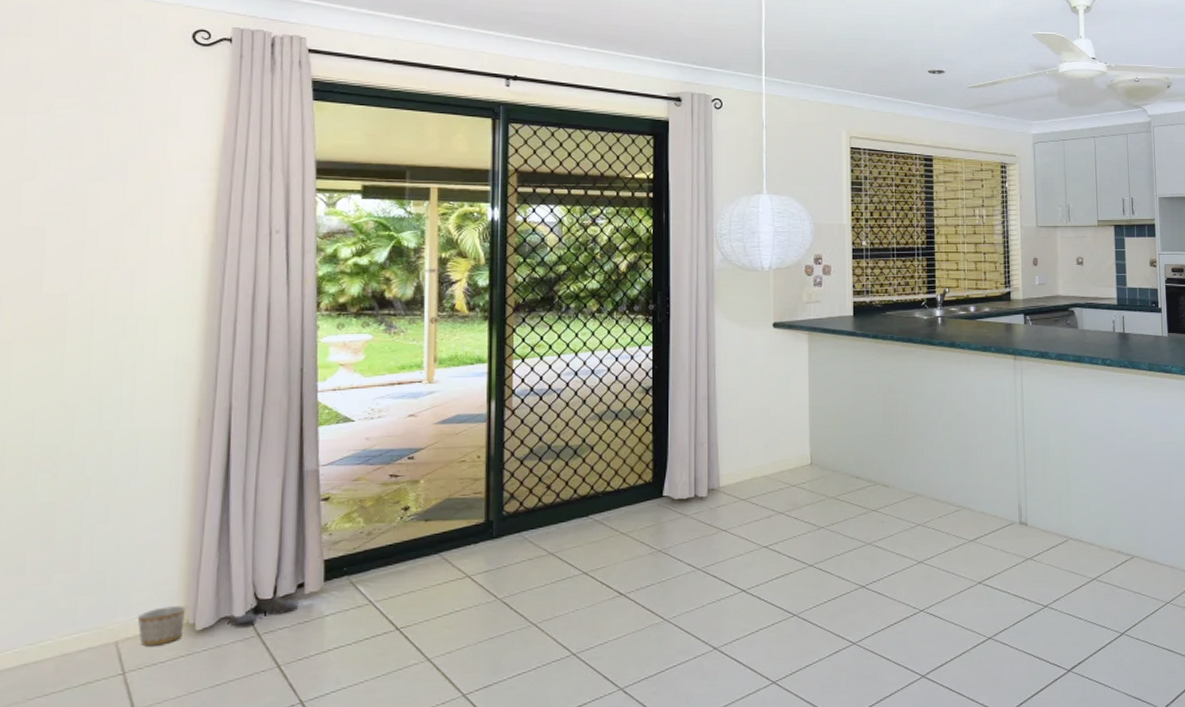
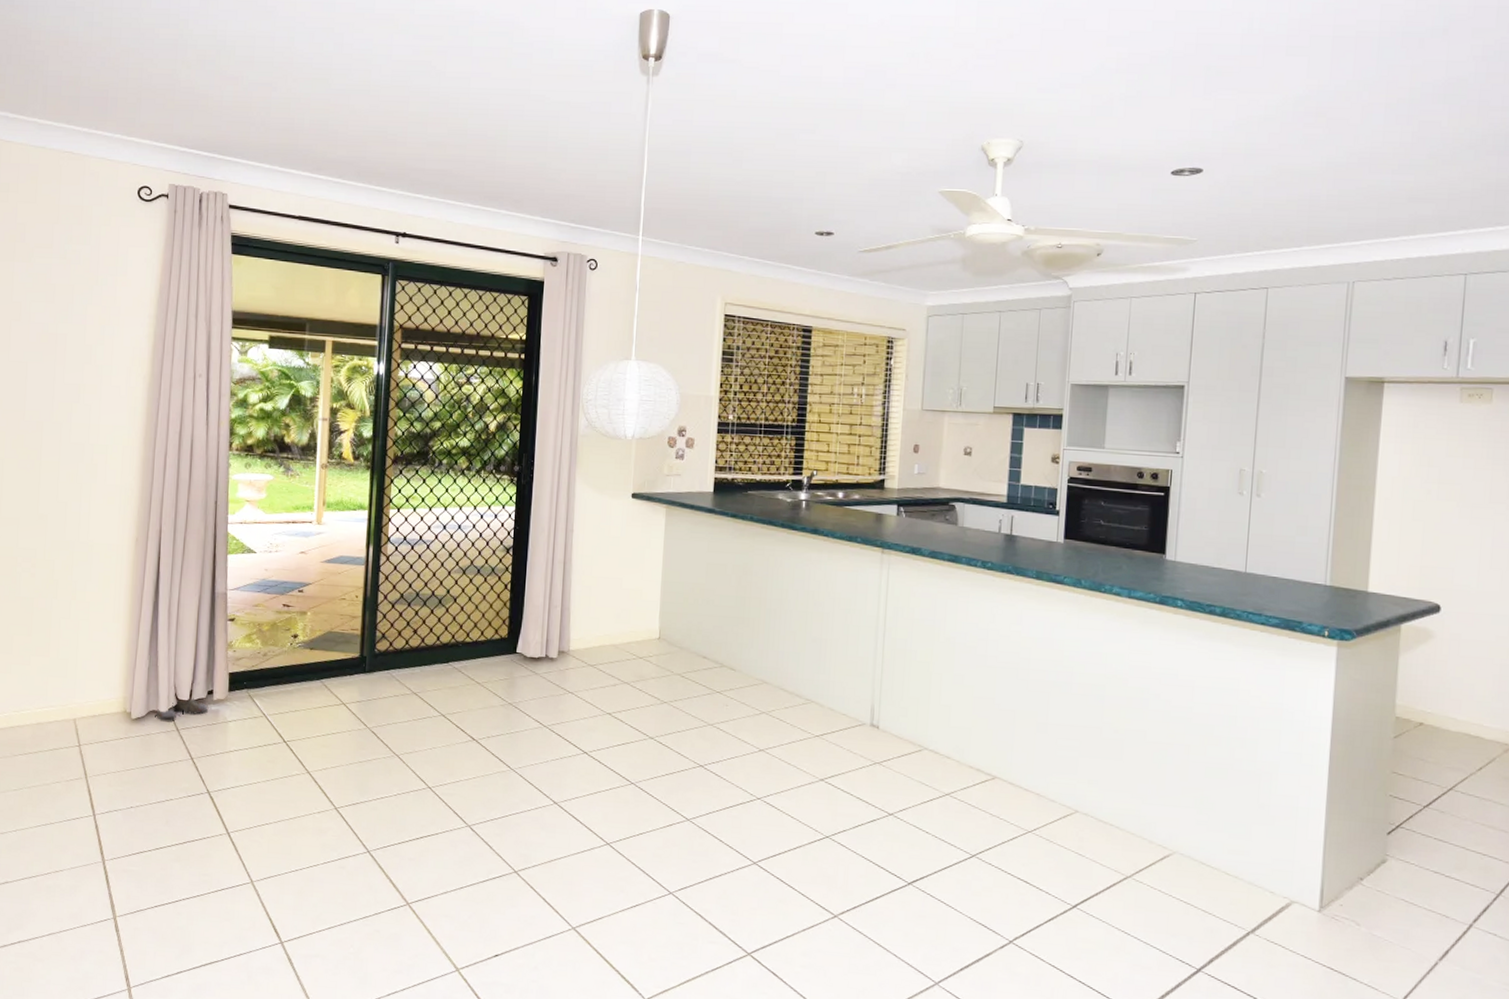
planter: present [137,606,186,647] -> none [89,695,125,727]

